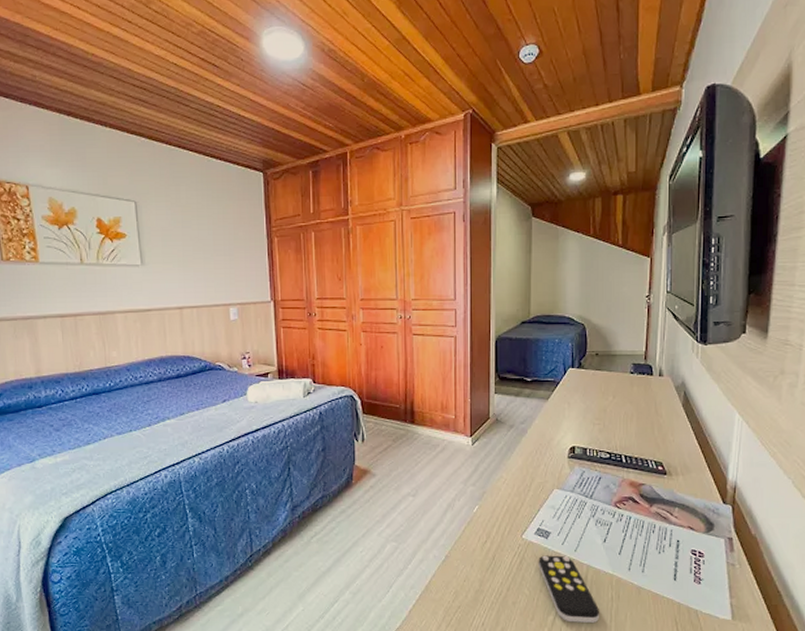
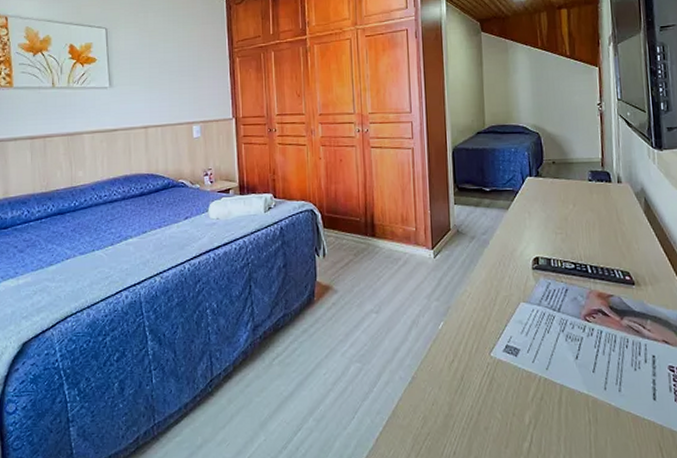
remote control: present [538,555,599,624] -> none [509,374,578,451]

